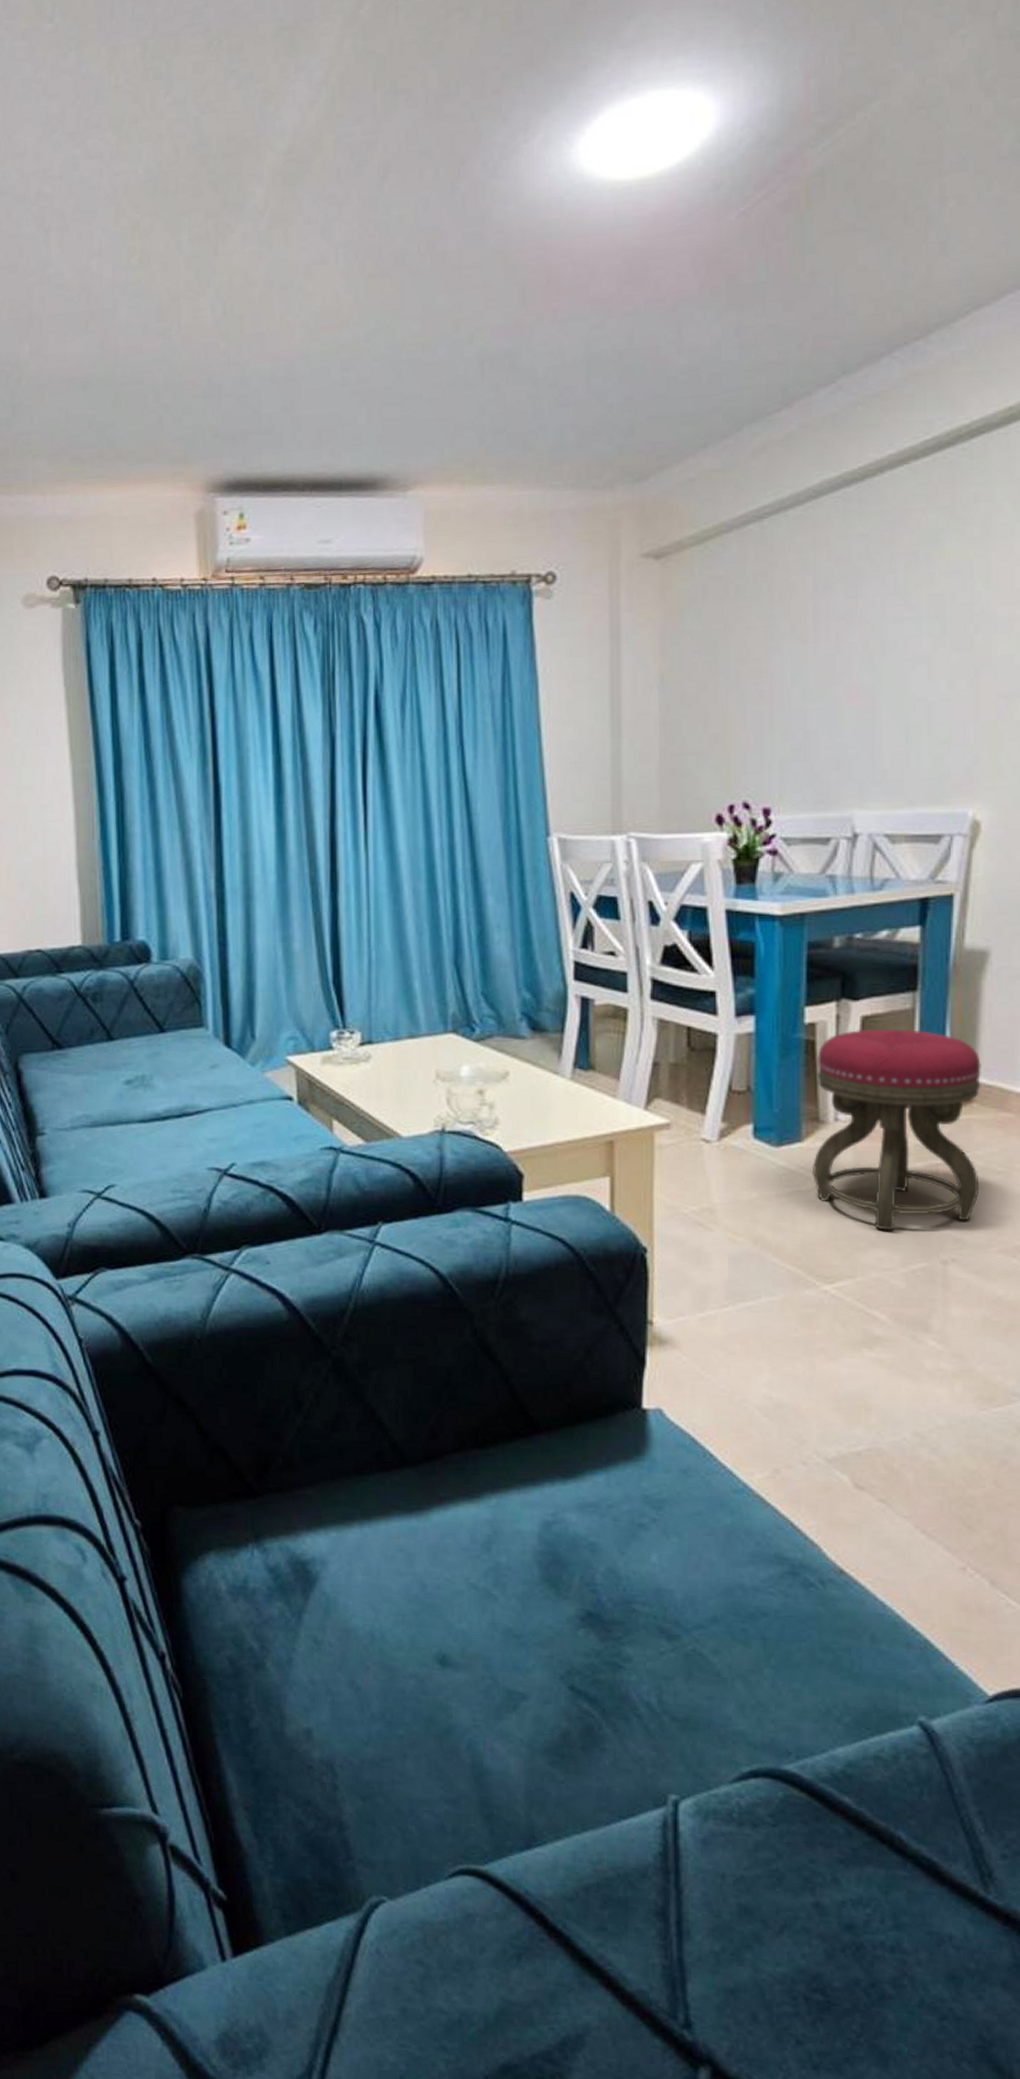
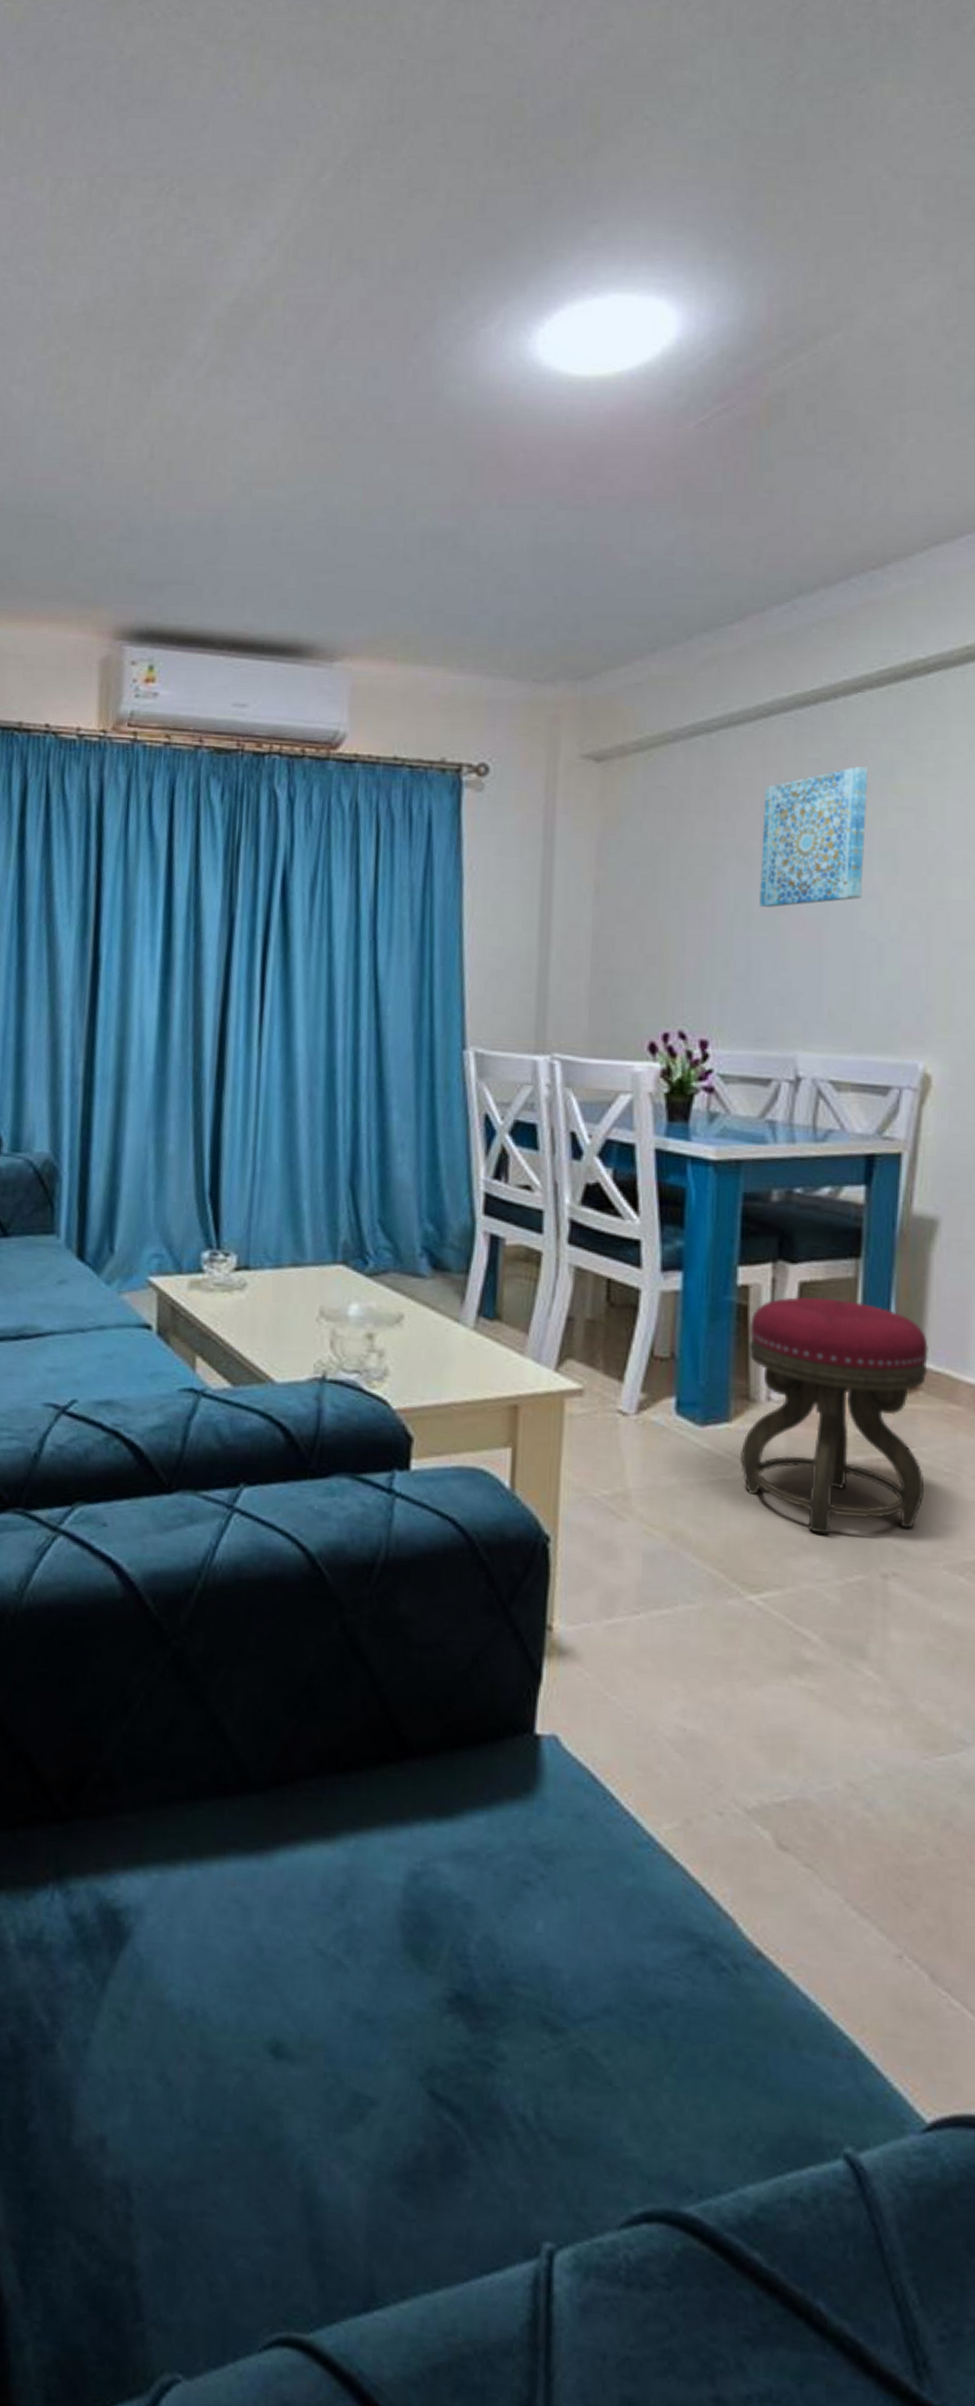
wall art: none [814,536,915,680] -> present [760,766,869,907]

